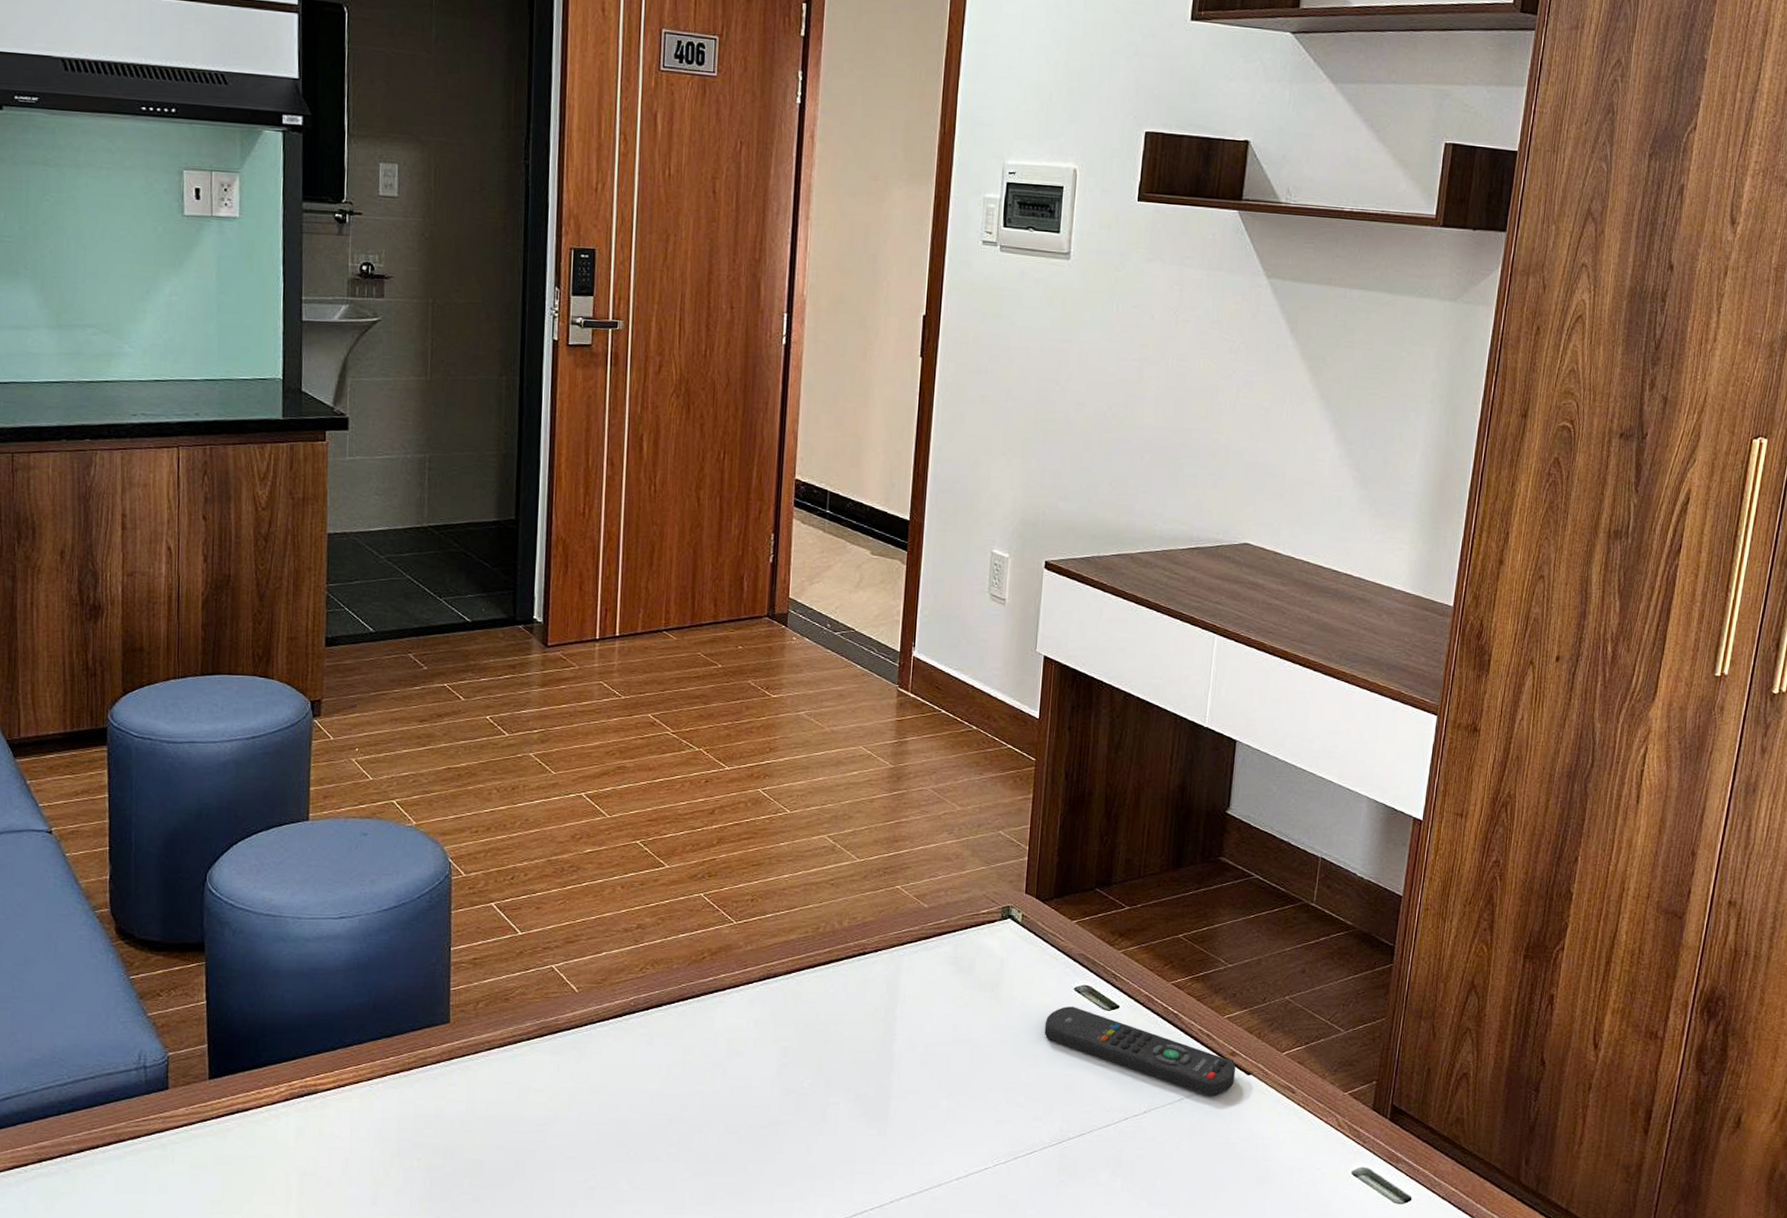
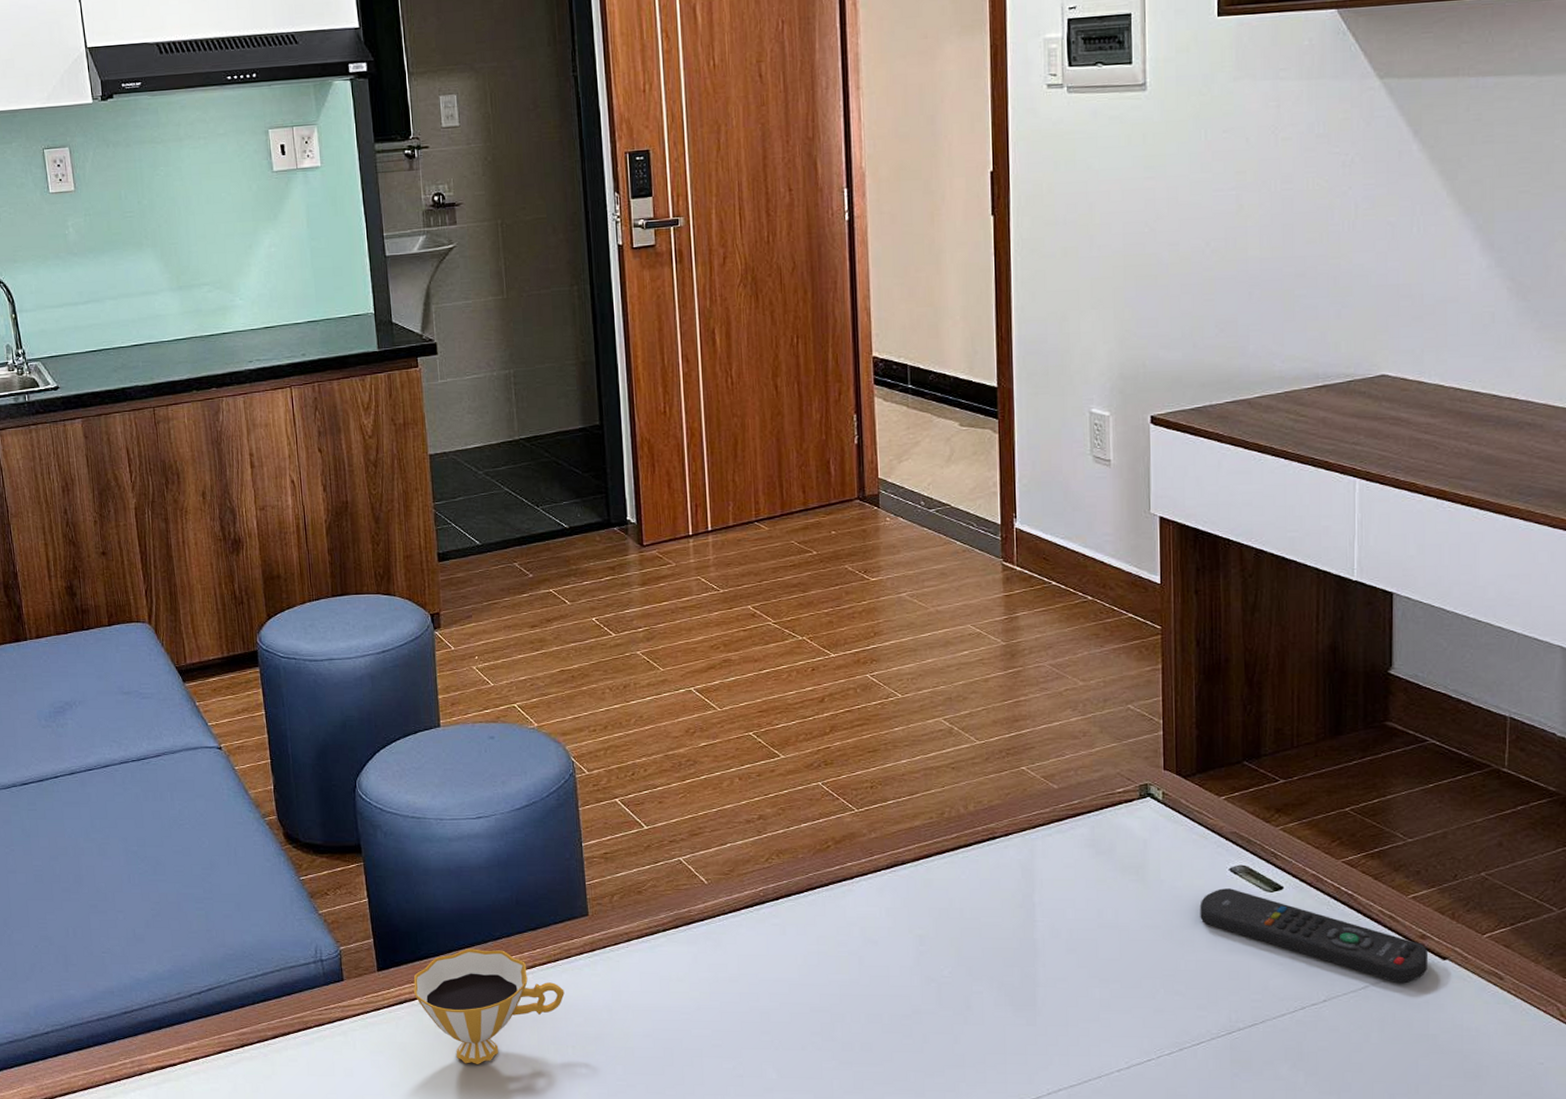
teacup: none [248,1056,415,1179] -> present [413,948,564,1064]

